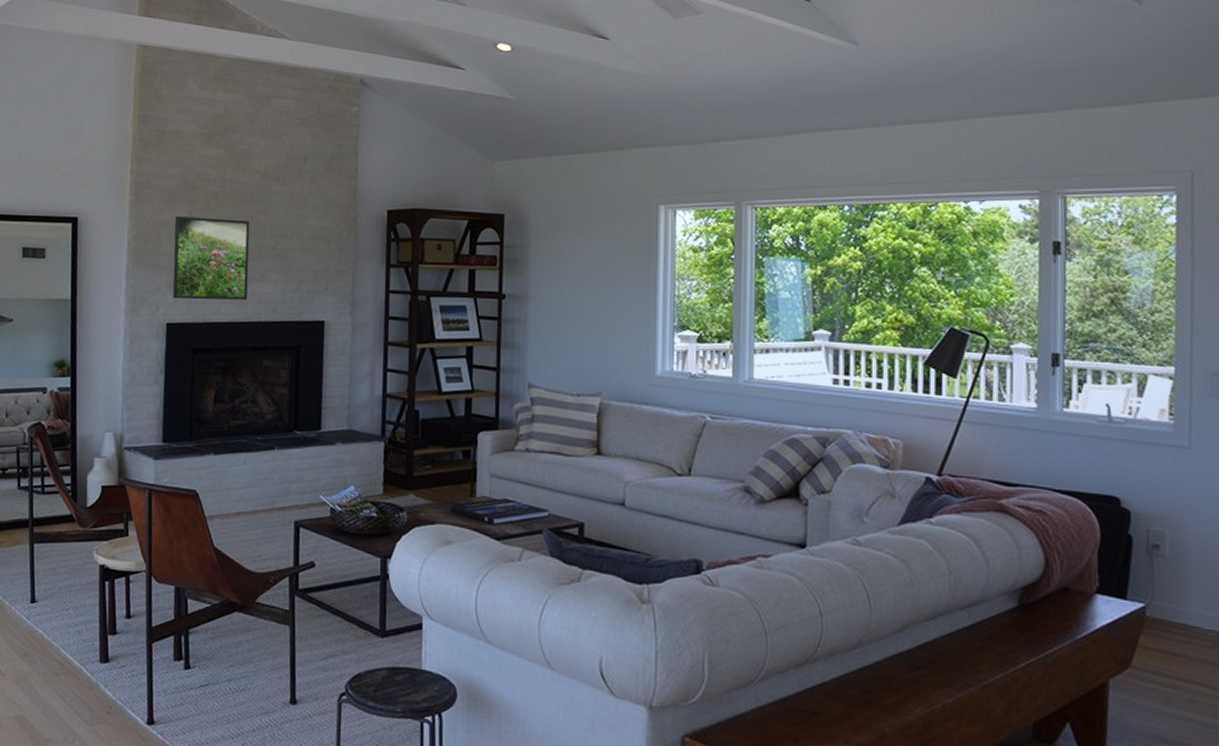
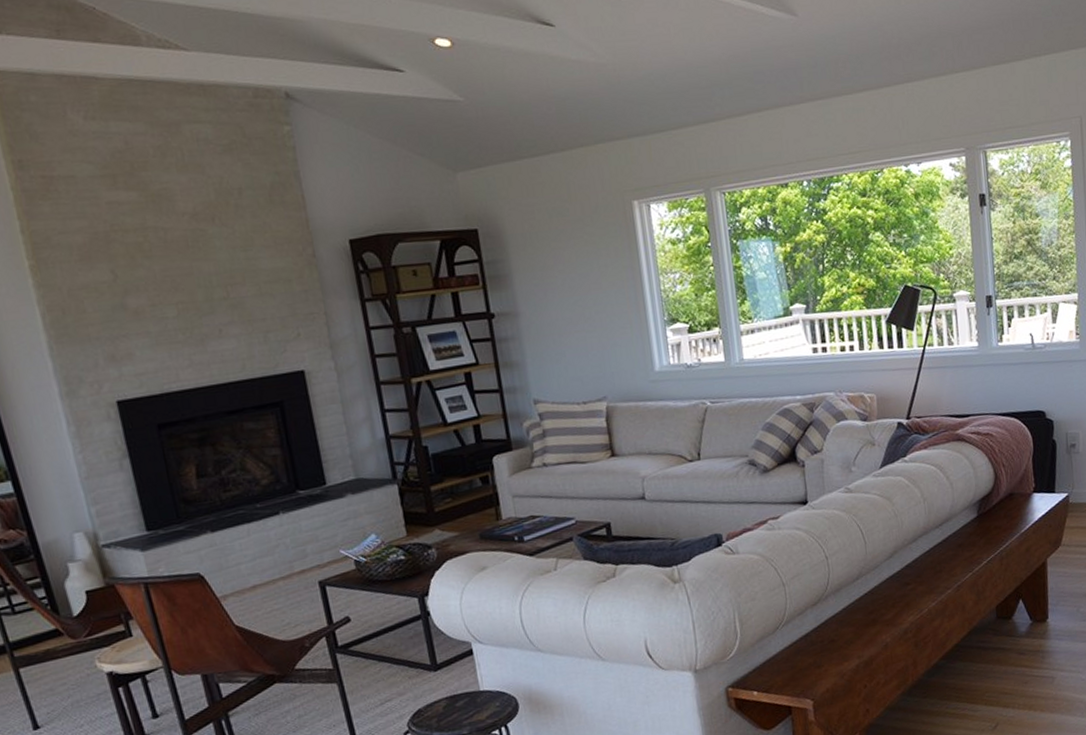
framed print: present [172,215,250,300] -> none [94,271,209,373]

